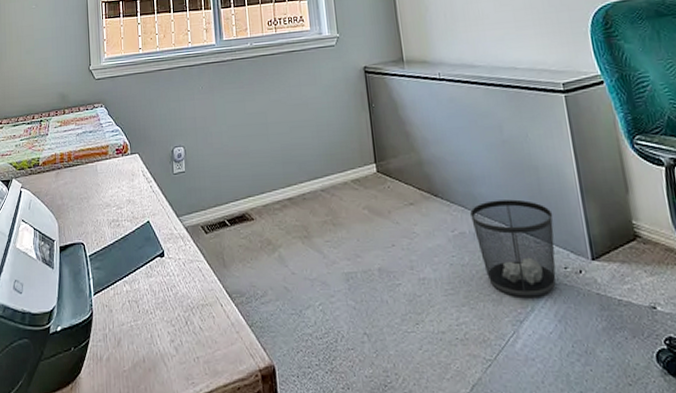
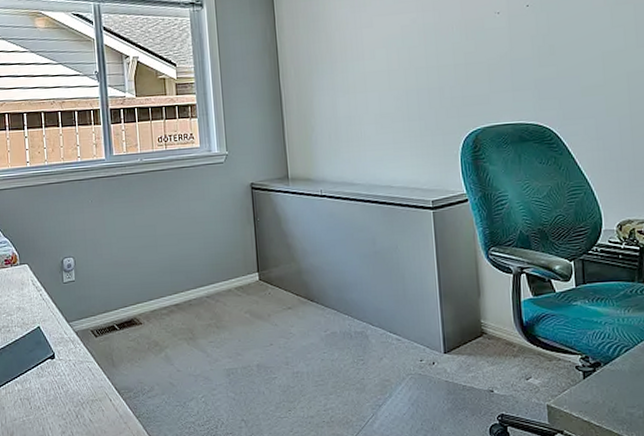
waste bin: present [470,199,556,297] -> none [342,303,414,386]

